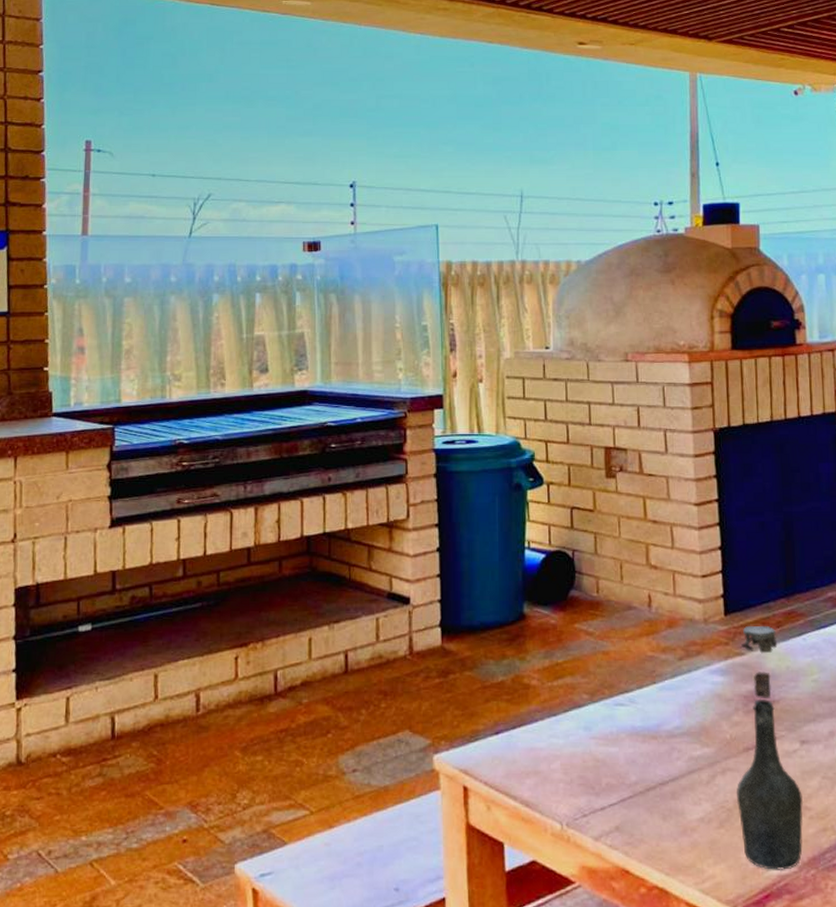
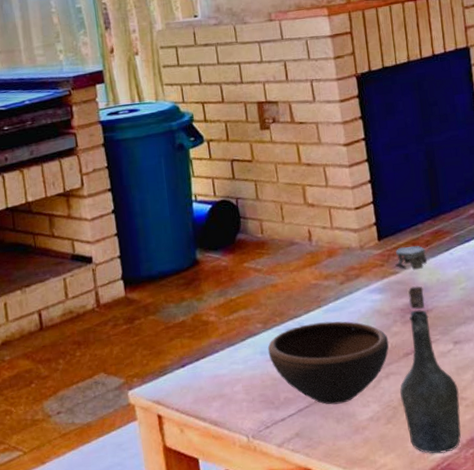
bowl: none [592,701,728,798] -> present [267,321,390,405]

